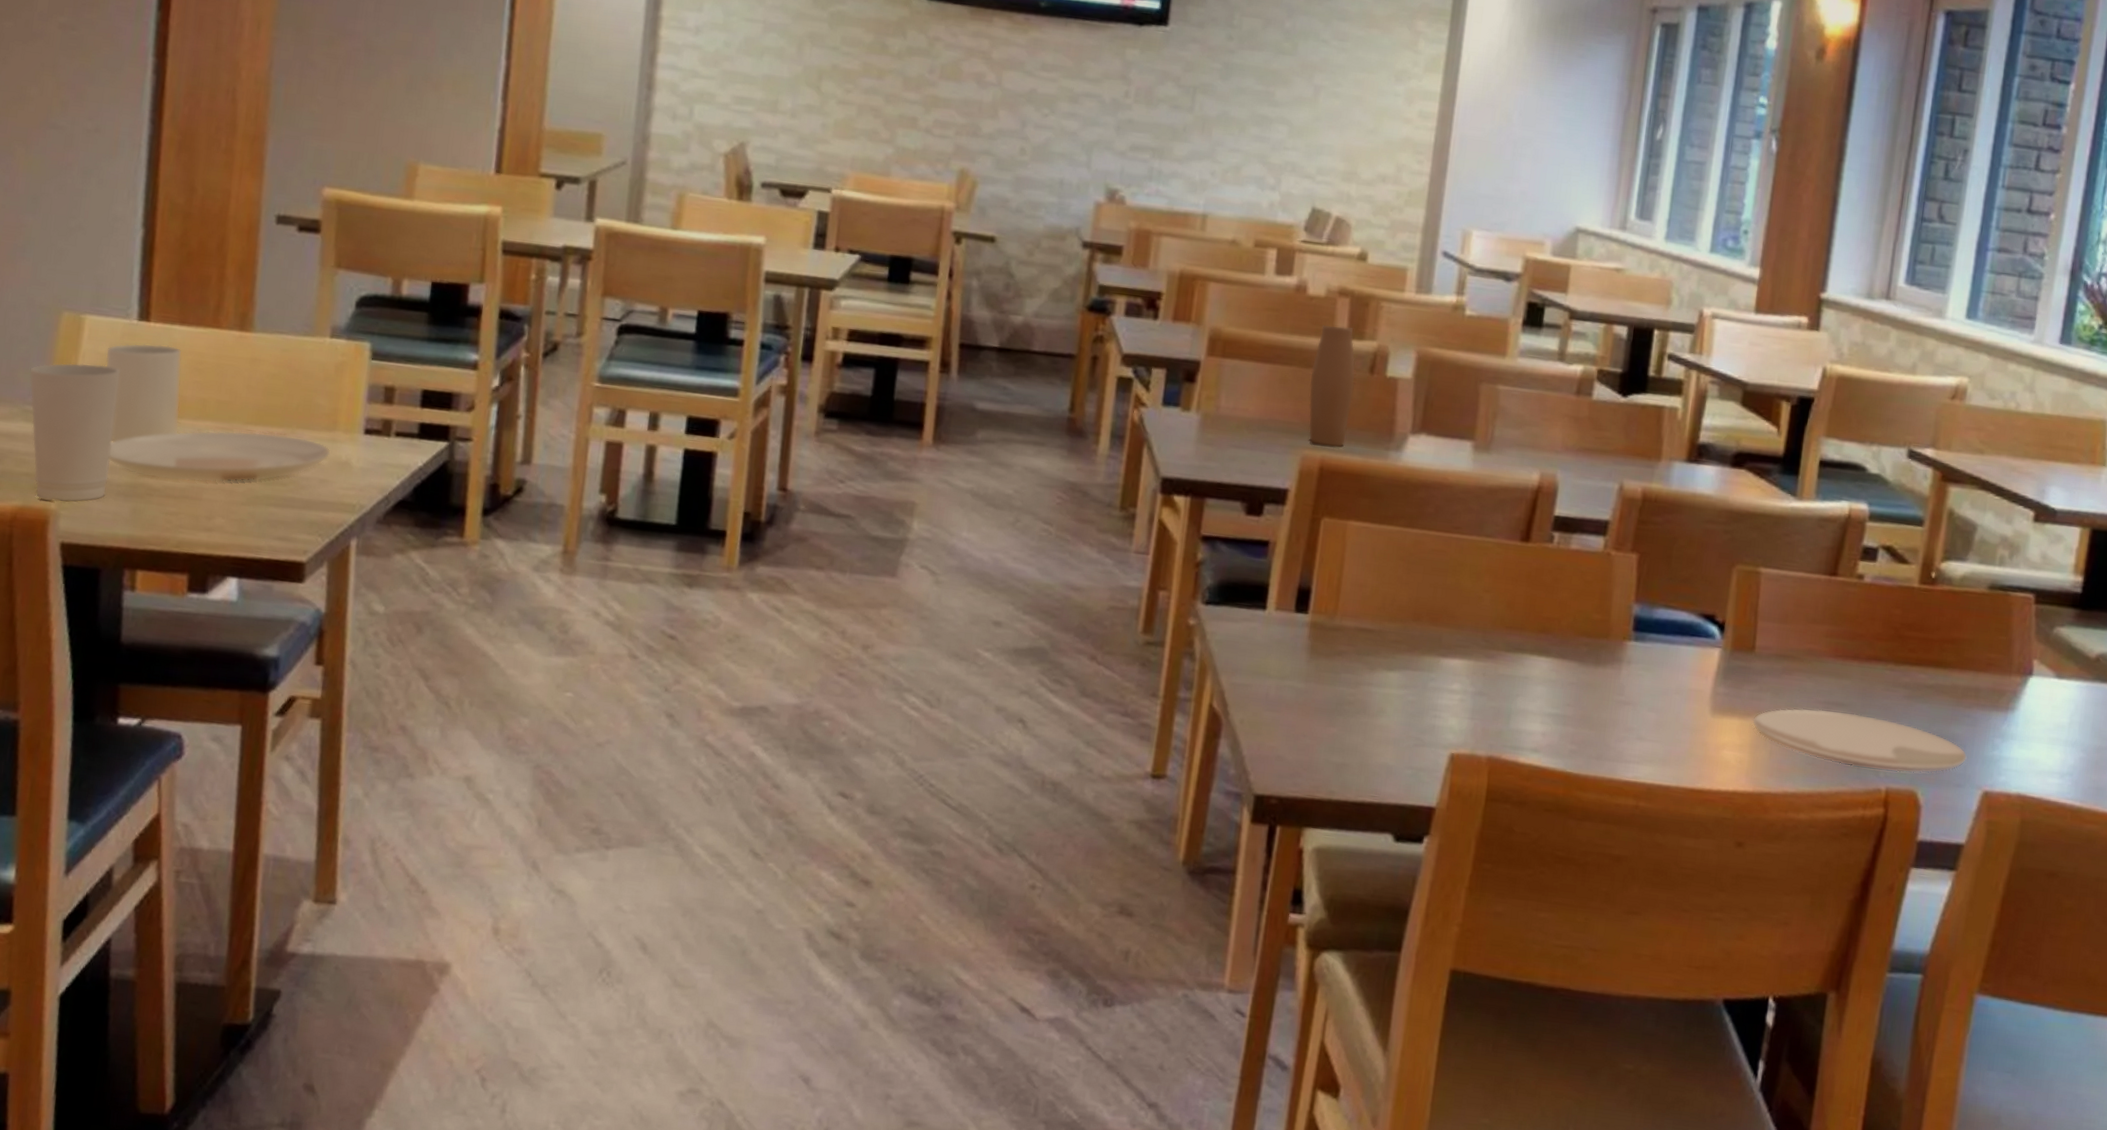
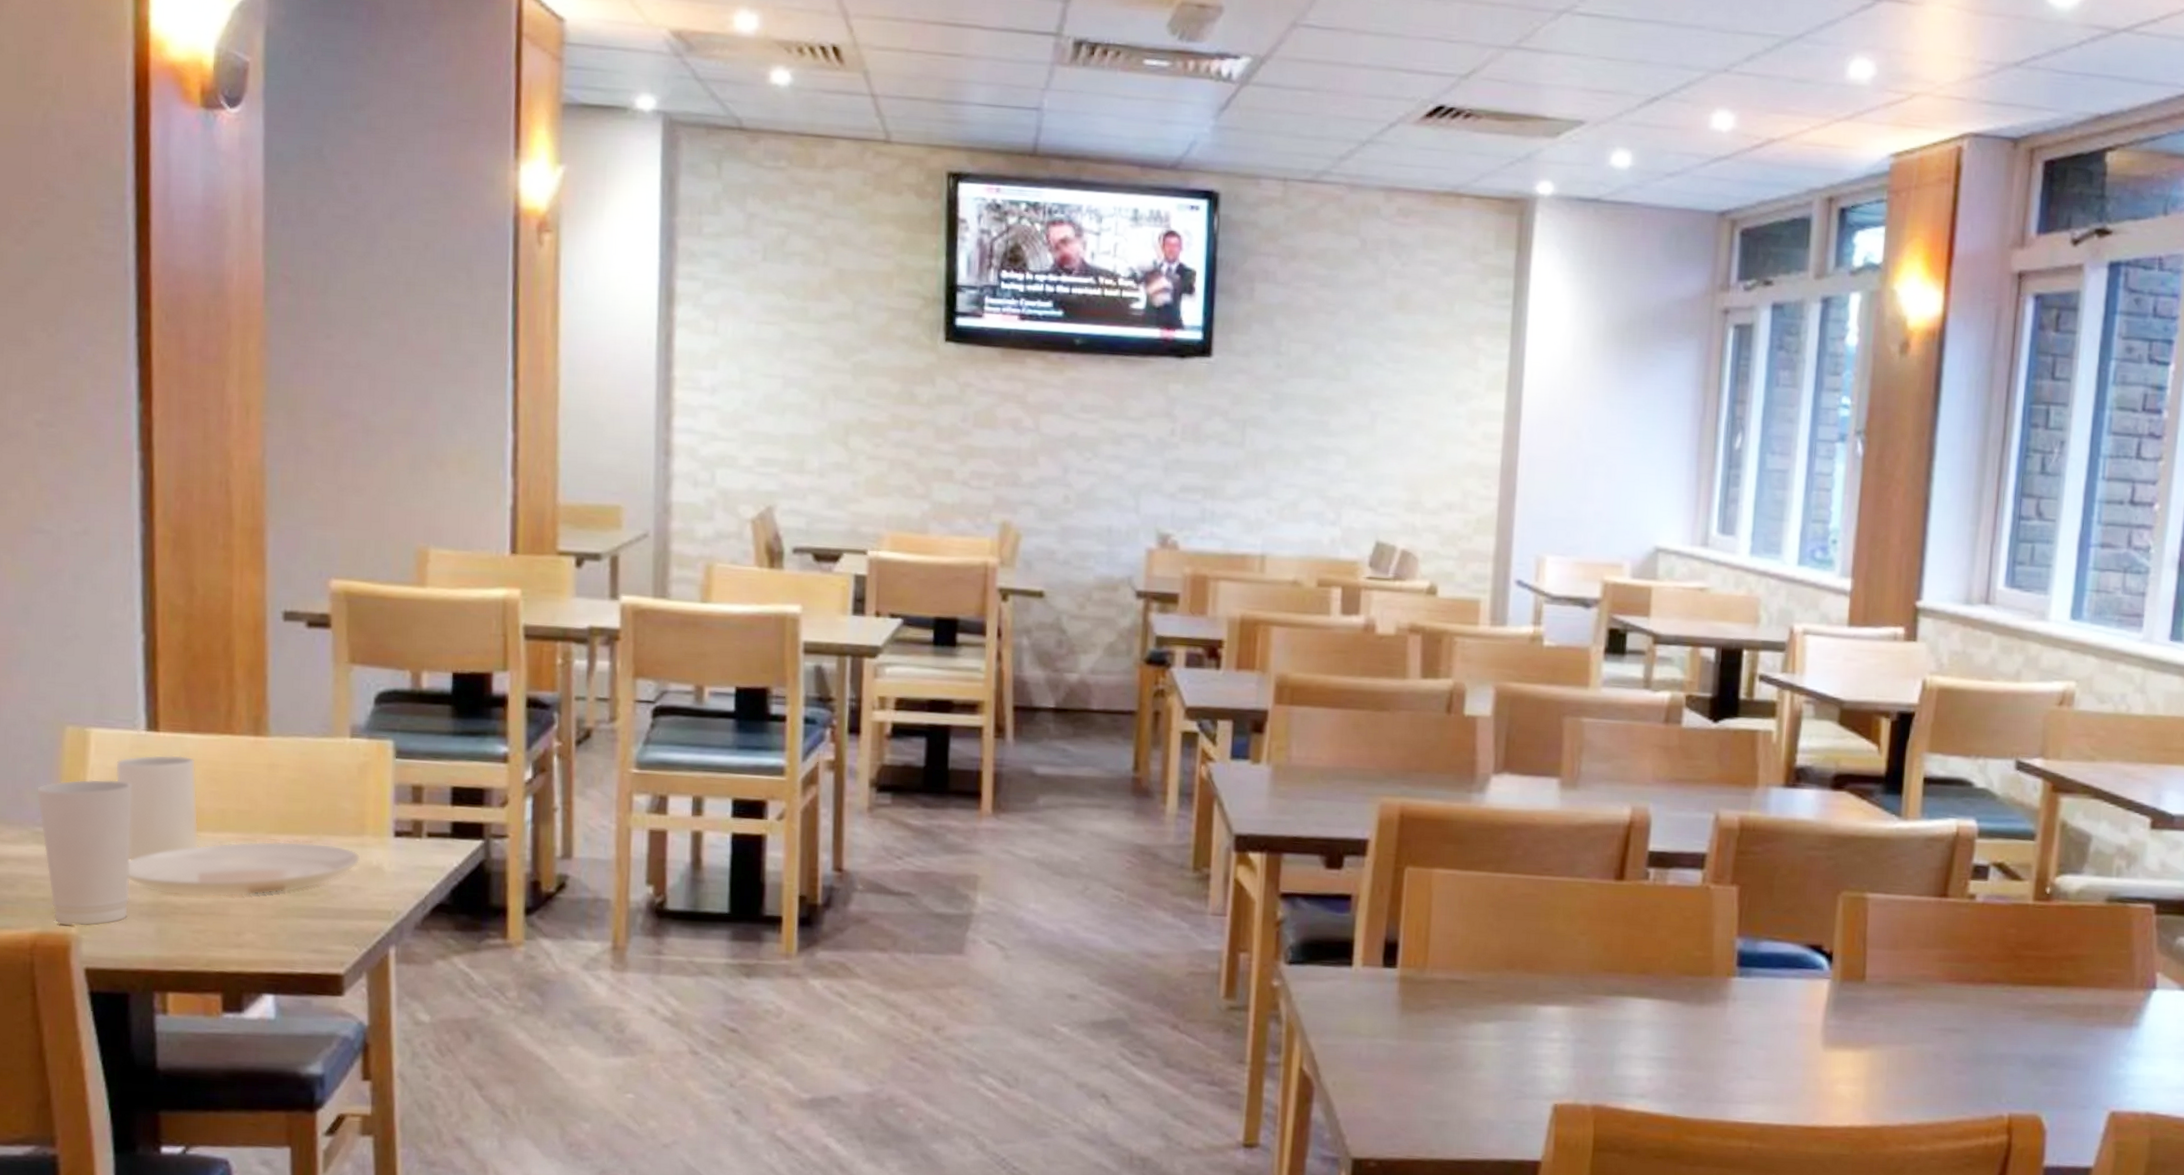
vase: present [1309,325,1355,449] -> none [1384,665,1431,794]
plate: present [1752,708,1967,773] -> none [1866,1036,2091,1097]

